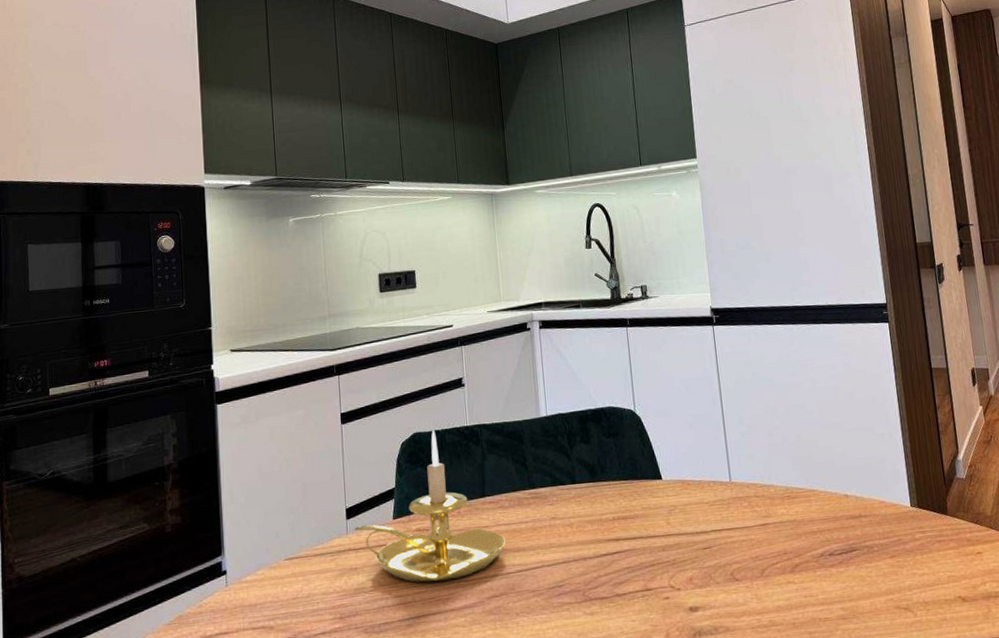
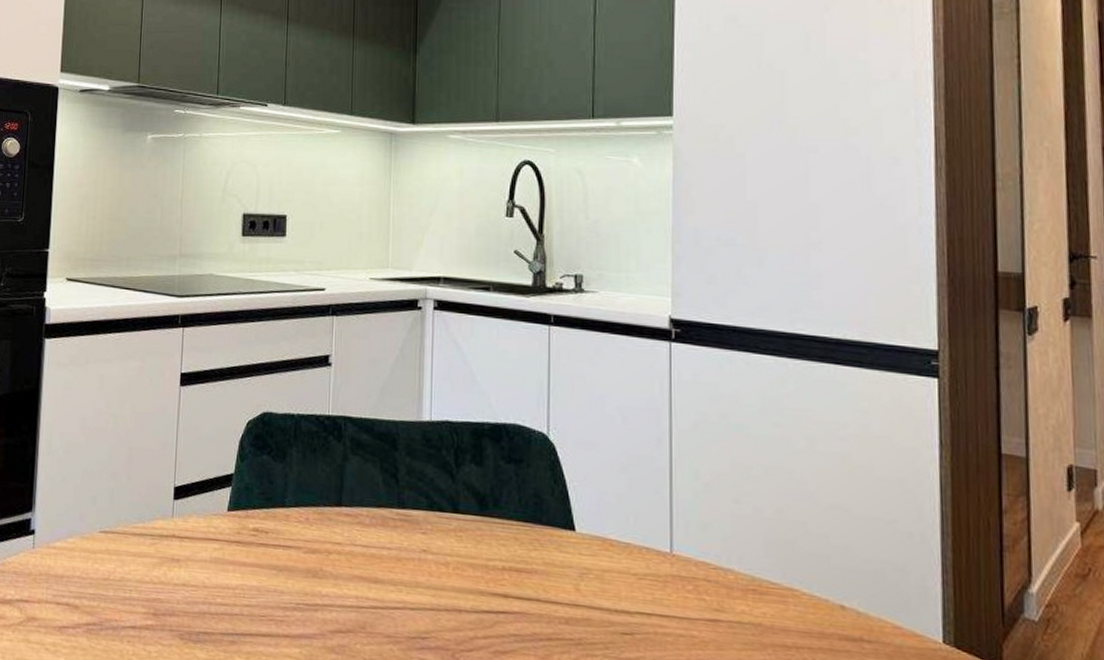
candle holder: present [354,430,505,583] -> none [181,412,361,599]

